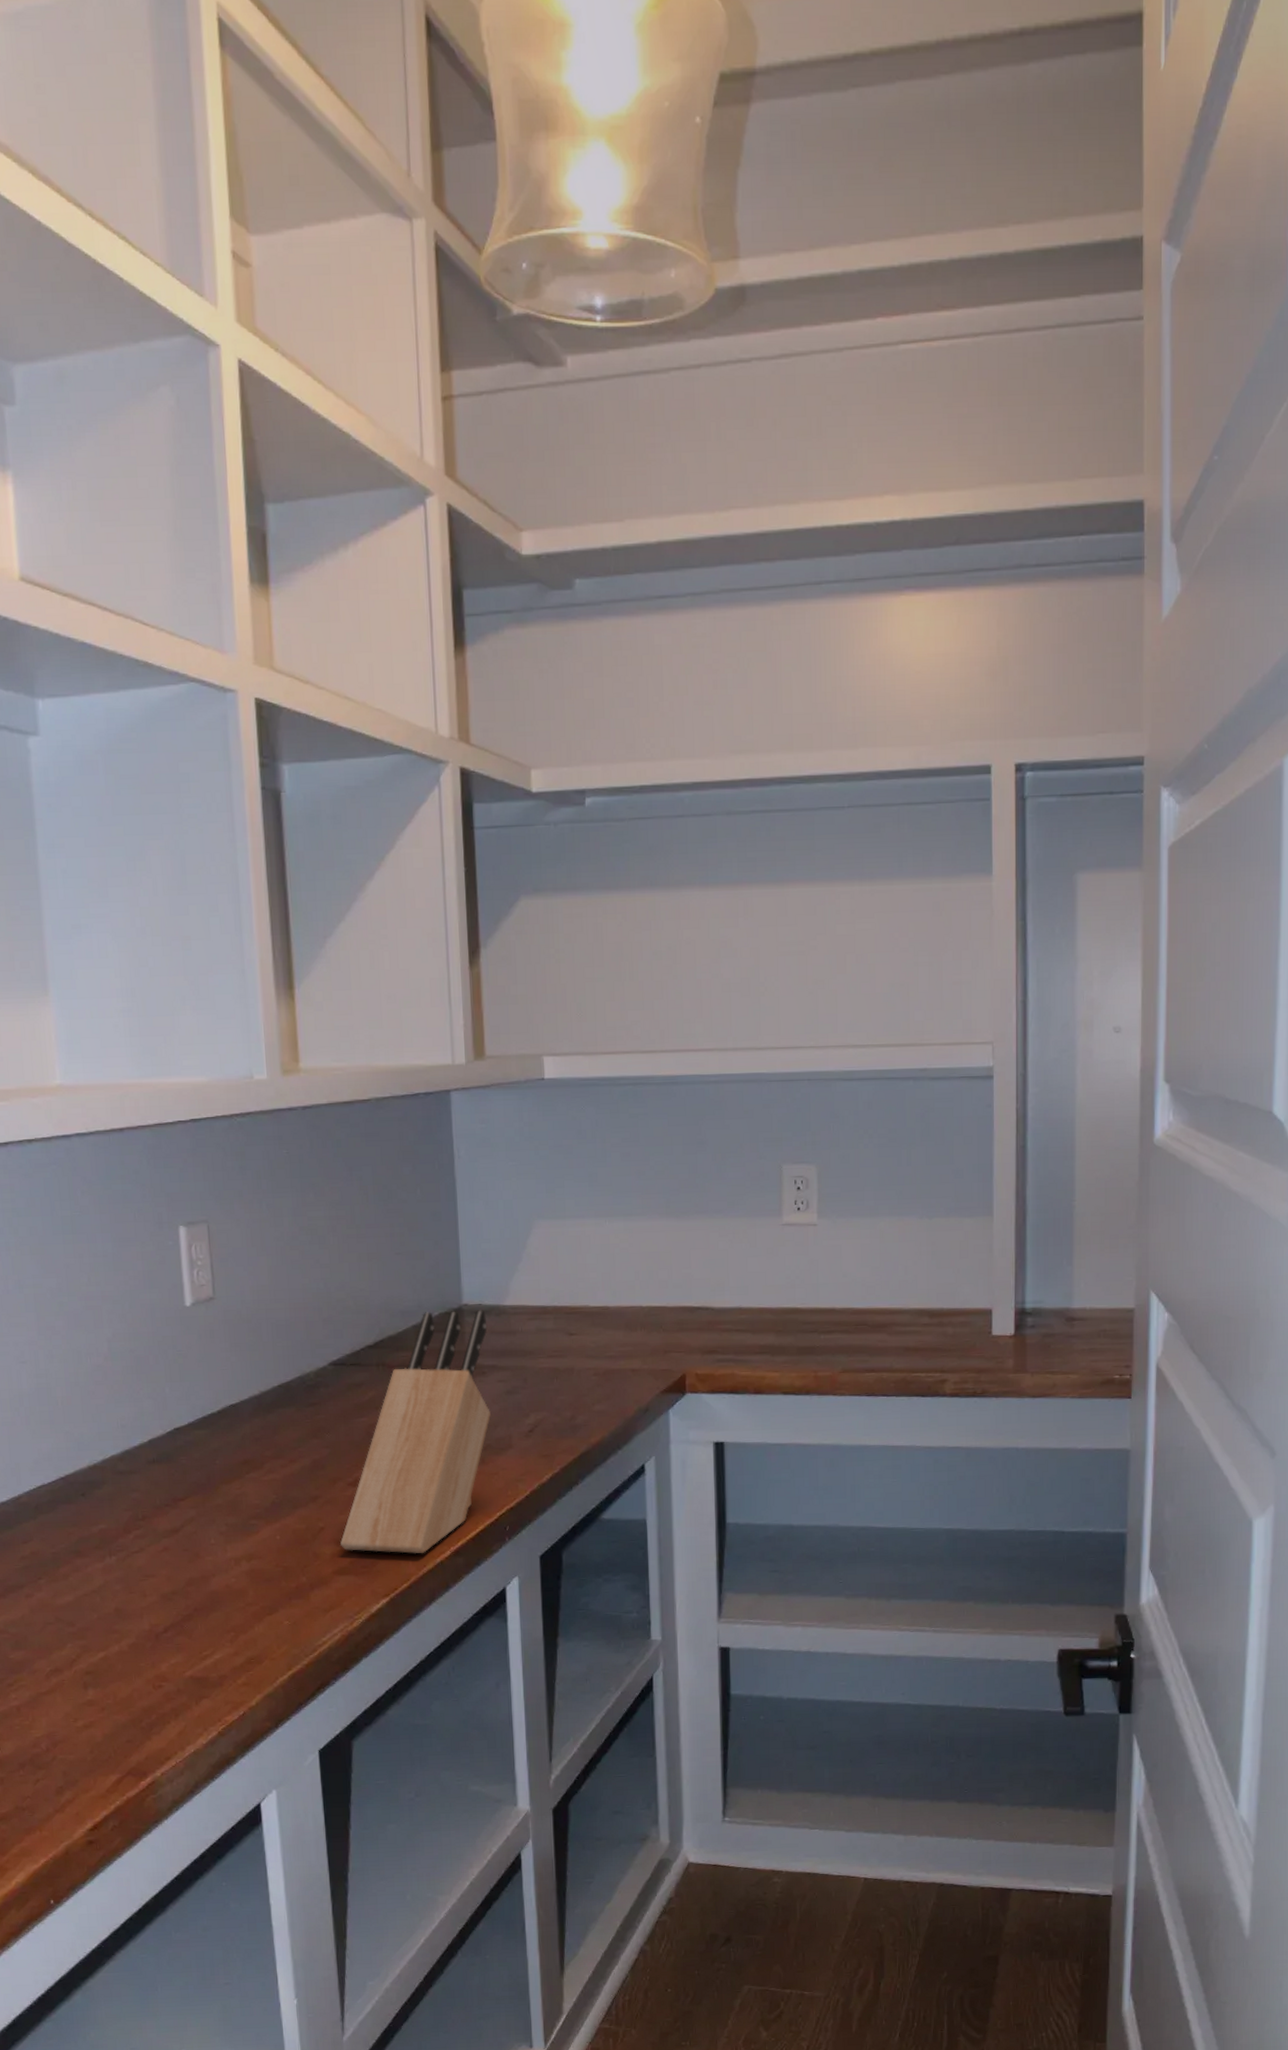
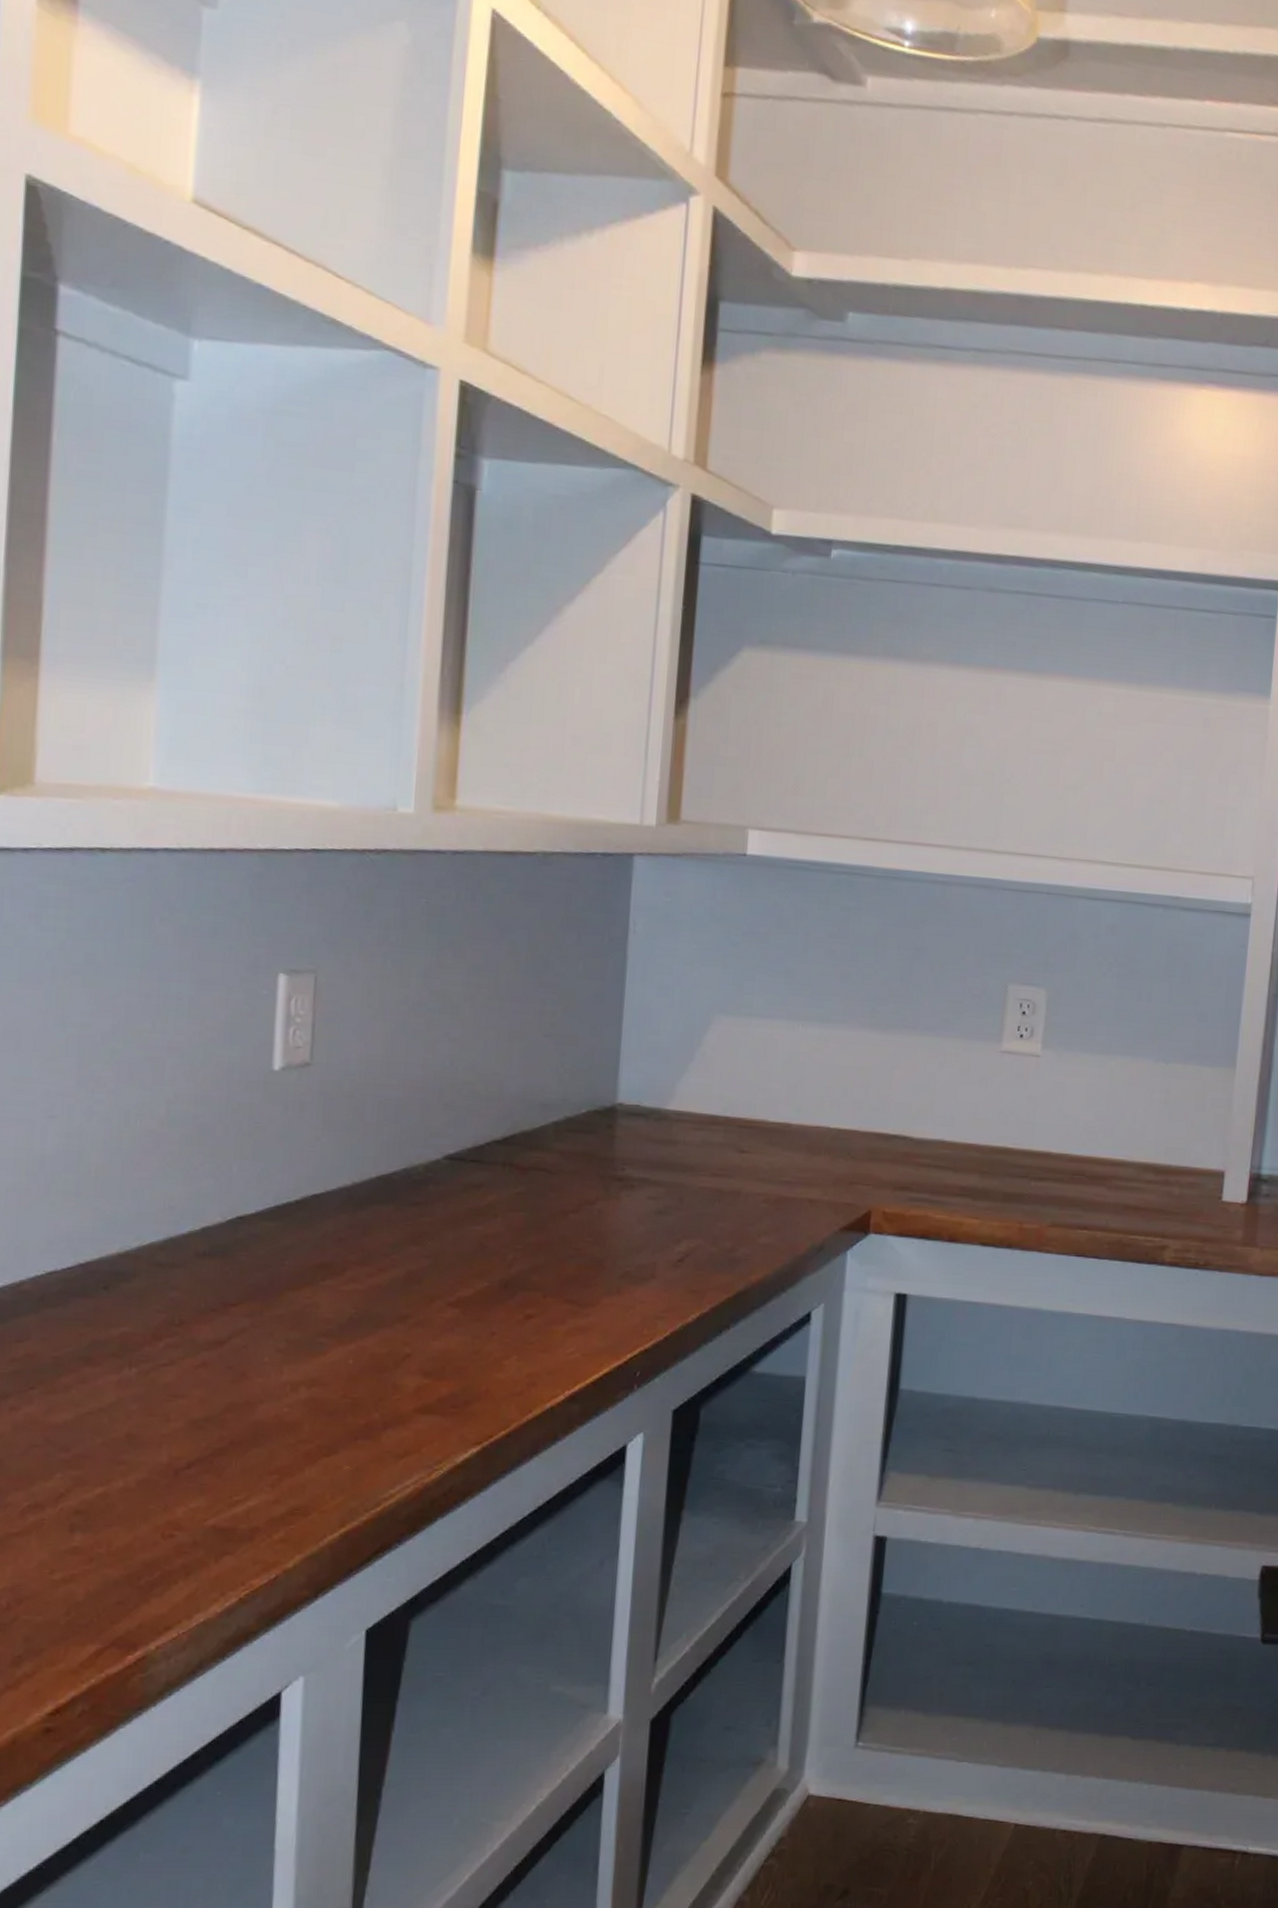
knife block: present [340,1310,491,1554] -> none [429,1107,645,1397]

